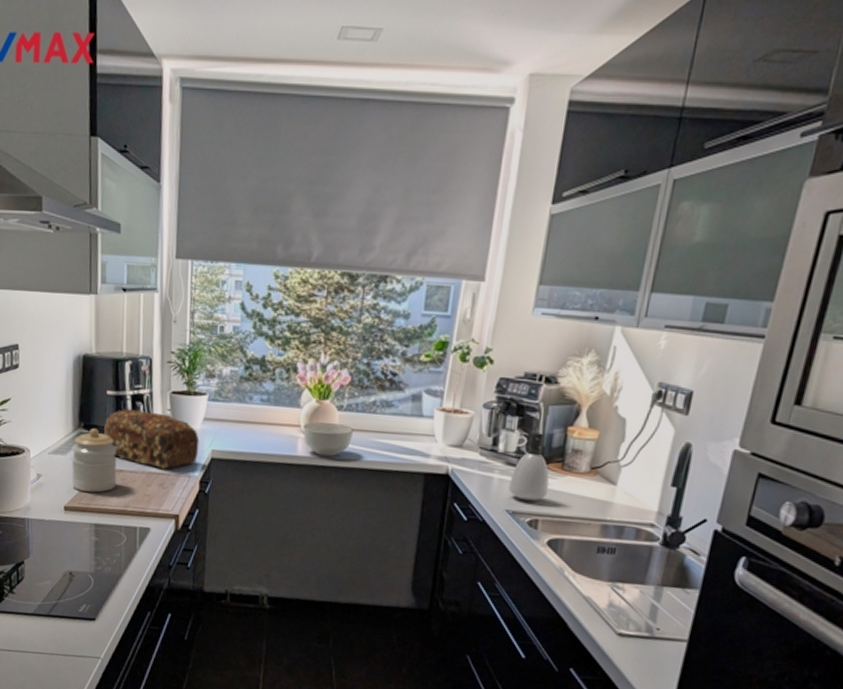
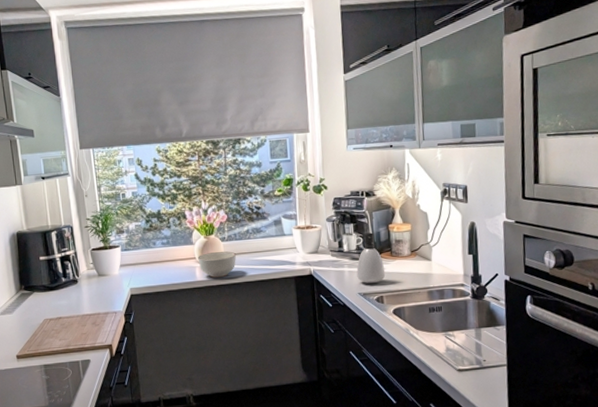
jar: present [71,428,118,493] -> none [17,288,58,340]
bread loaf: present [104,408,200,469] -> none [41,267,120,310]

